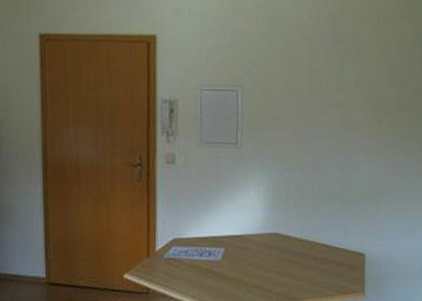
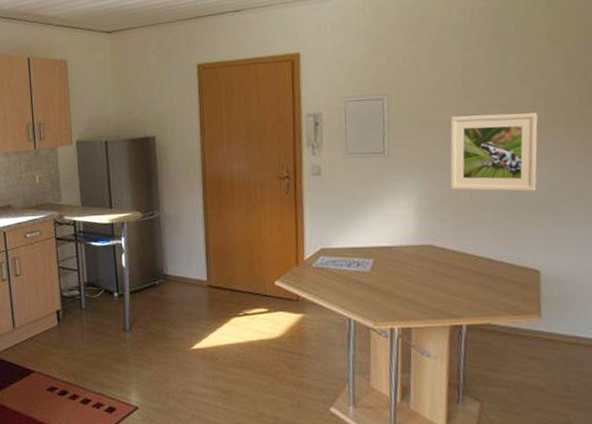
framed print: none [295,113,367,184] -> present [450,113,538,192]

